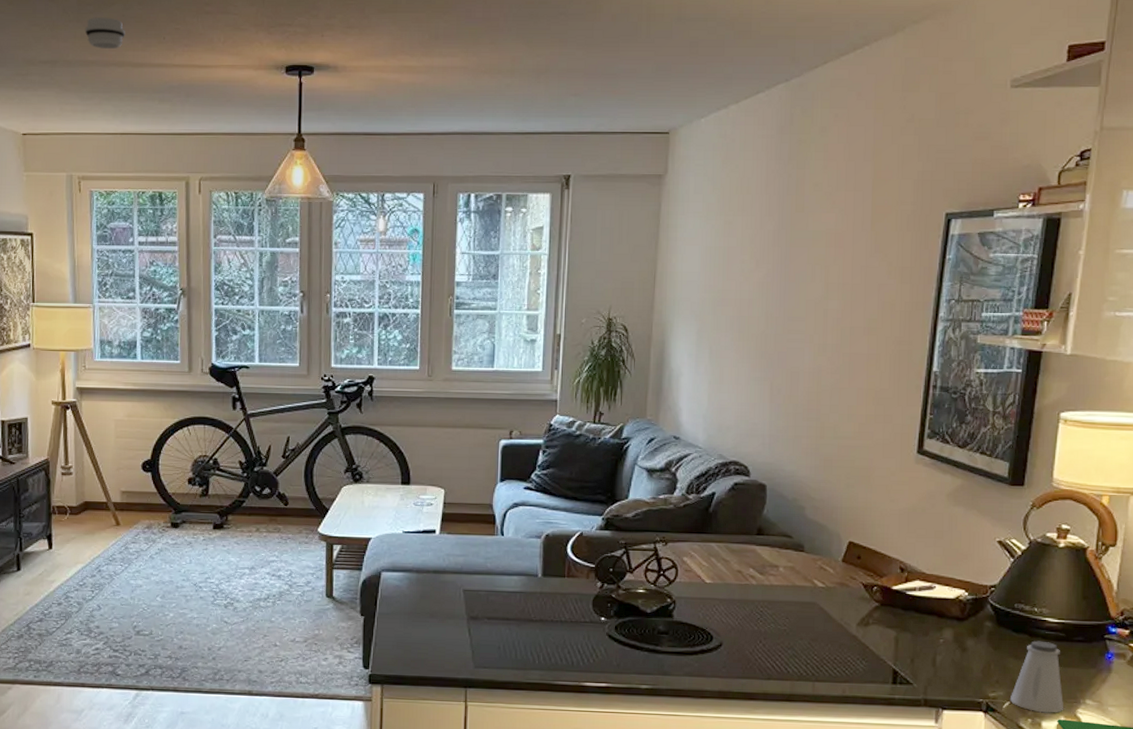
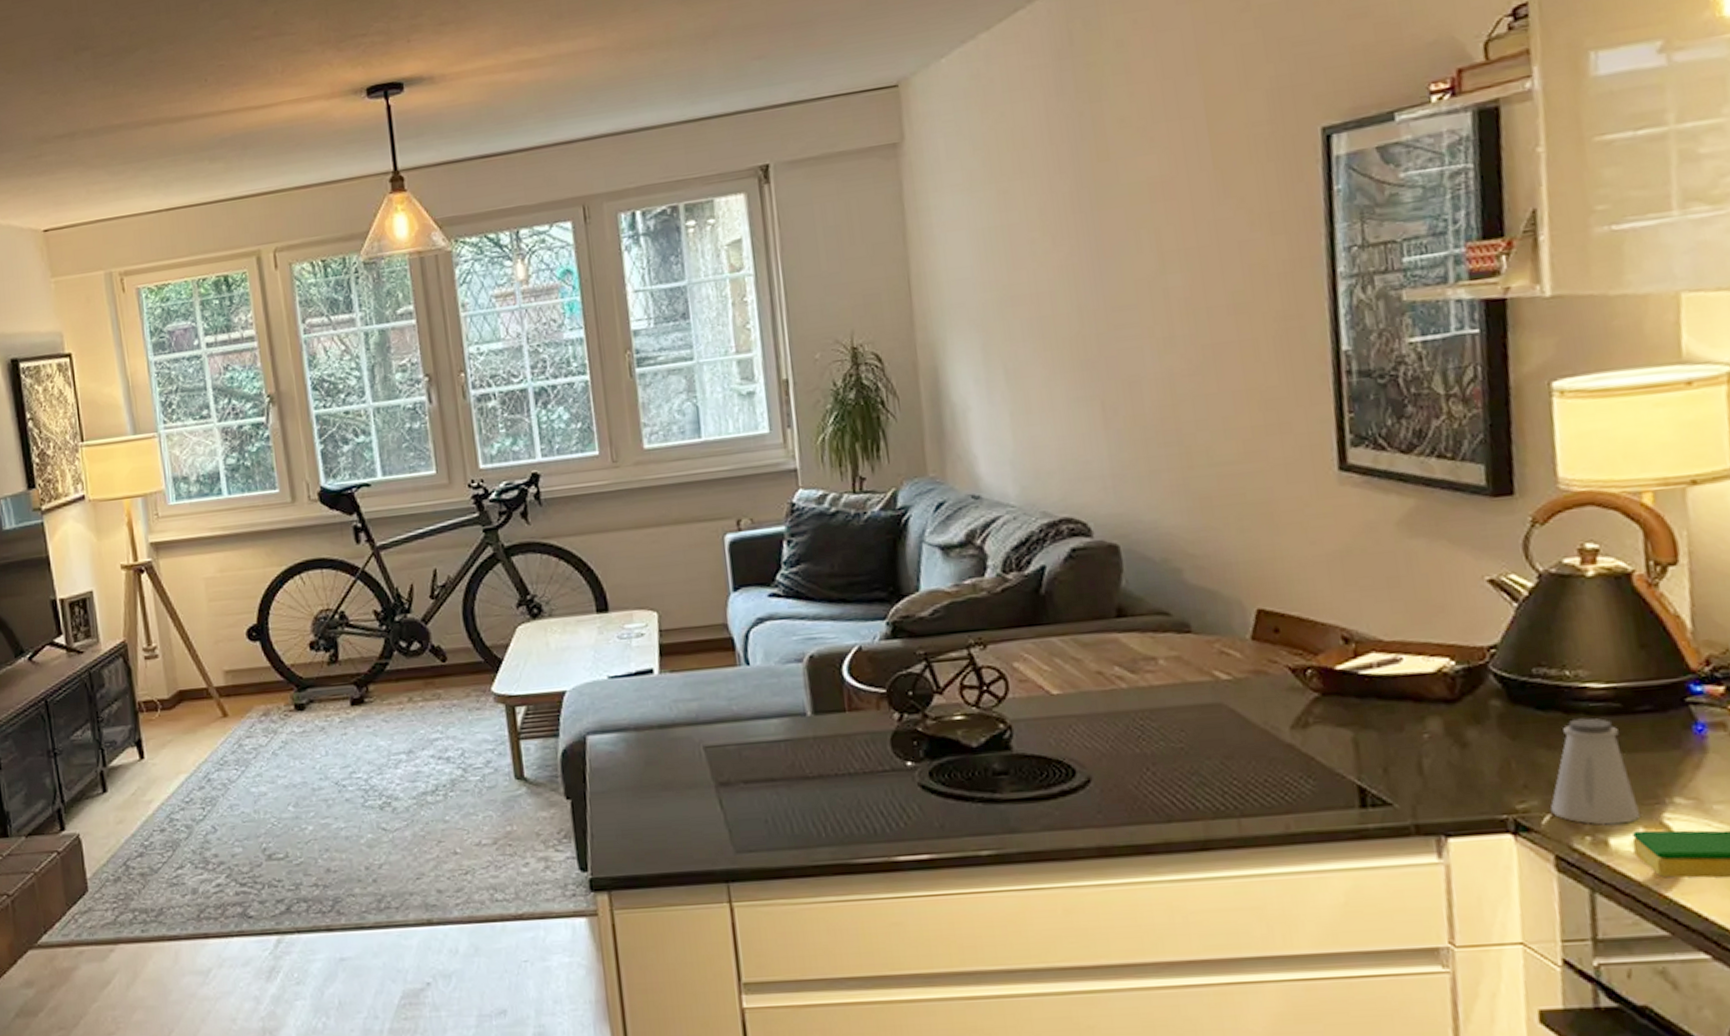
smoke detector: present [84,17,125,50] -> none [105,66,157,108]

